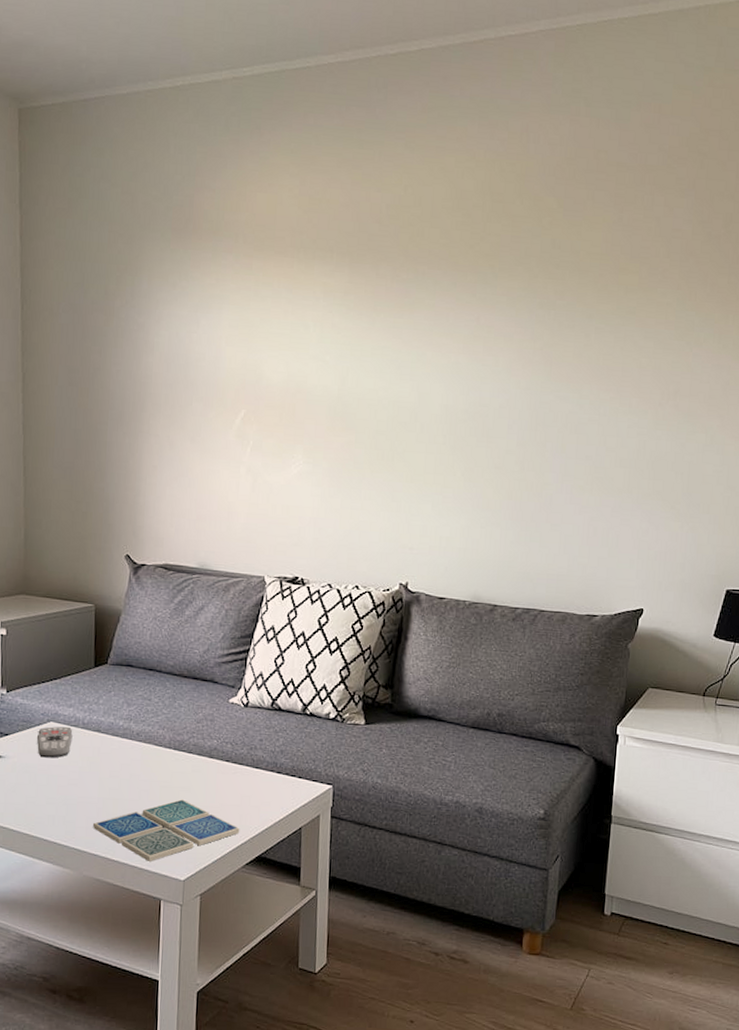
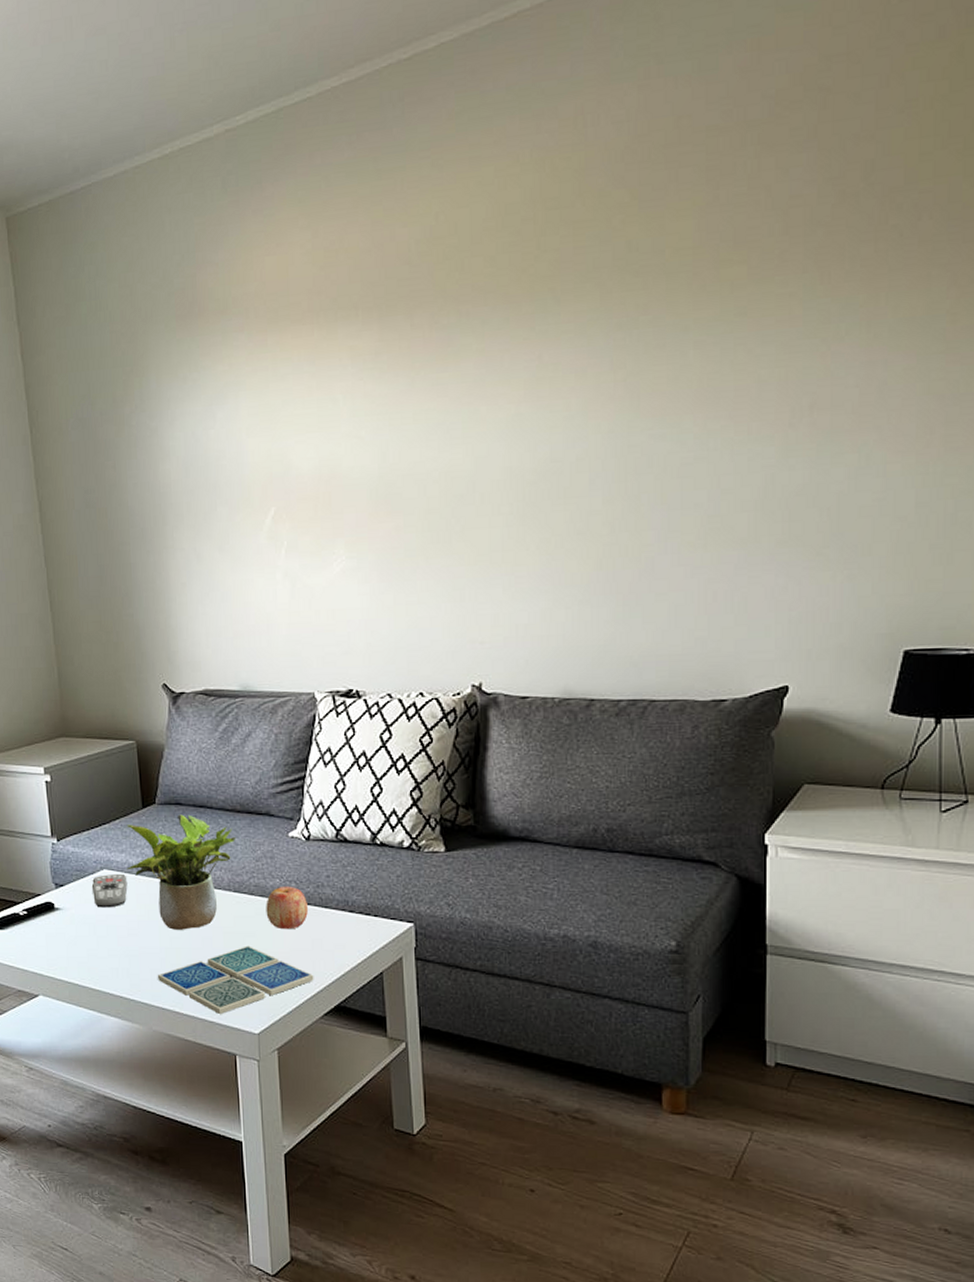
potted plant: none [72,675,180,782] -> present [126,814,236,930]
apple: none [202,746,240,786] -> present [266,886,308,930]

